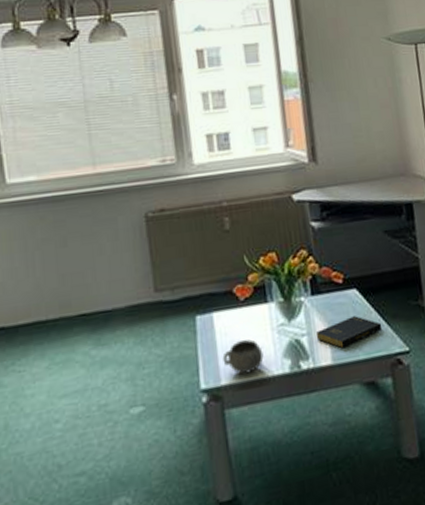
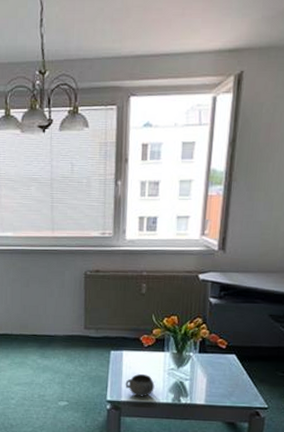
book: present [316,316,383,349] -> none [196,374,250,395]

